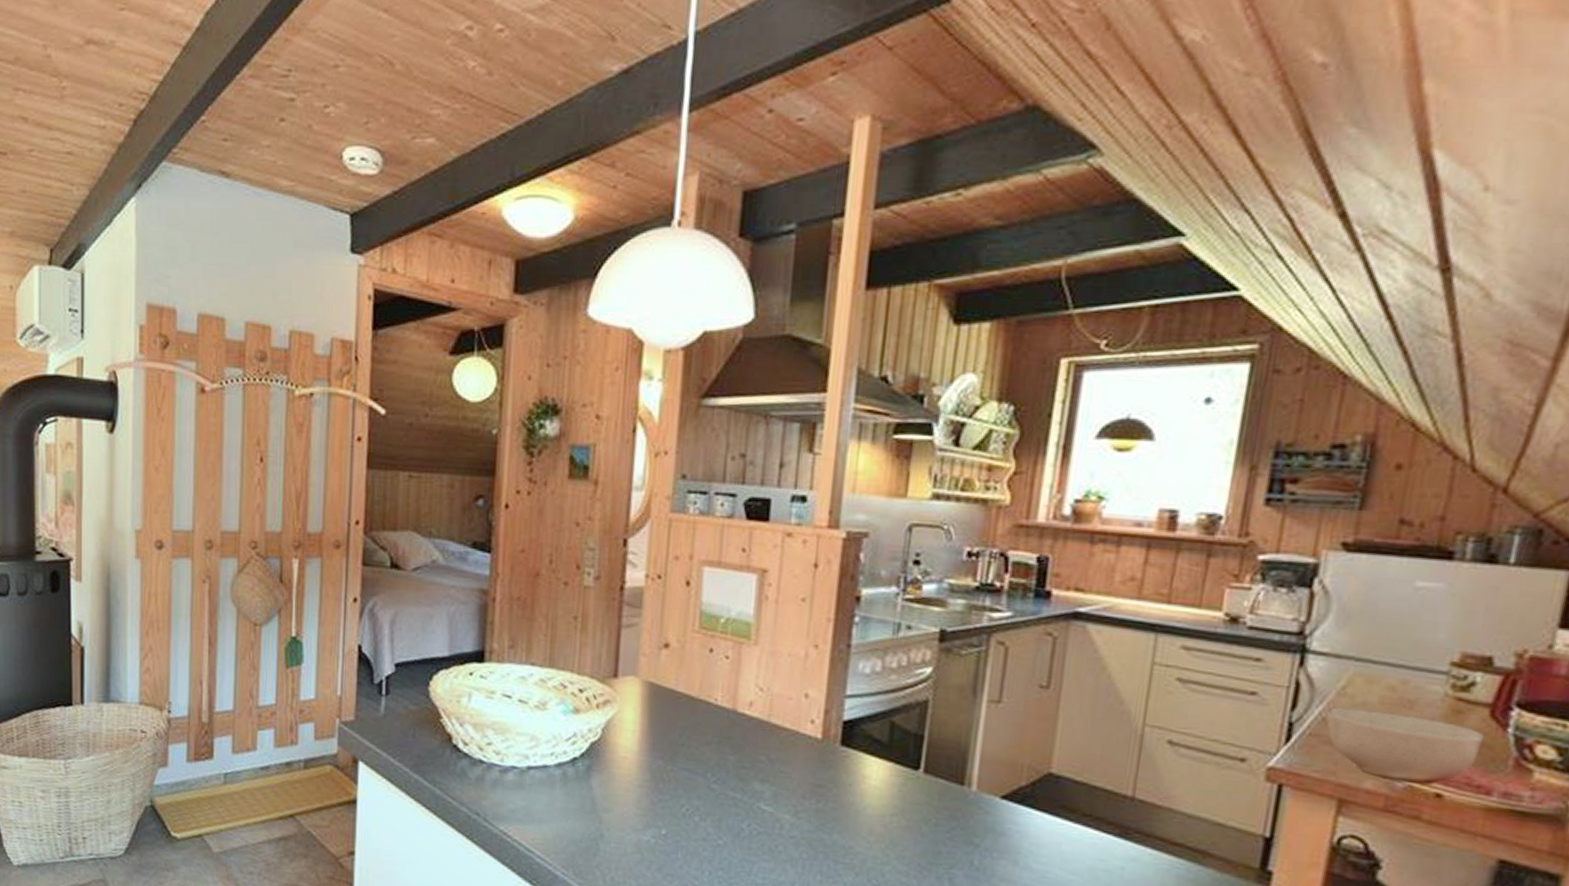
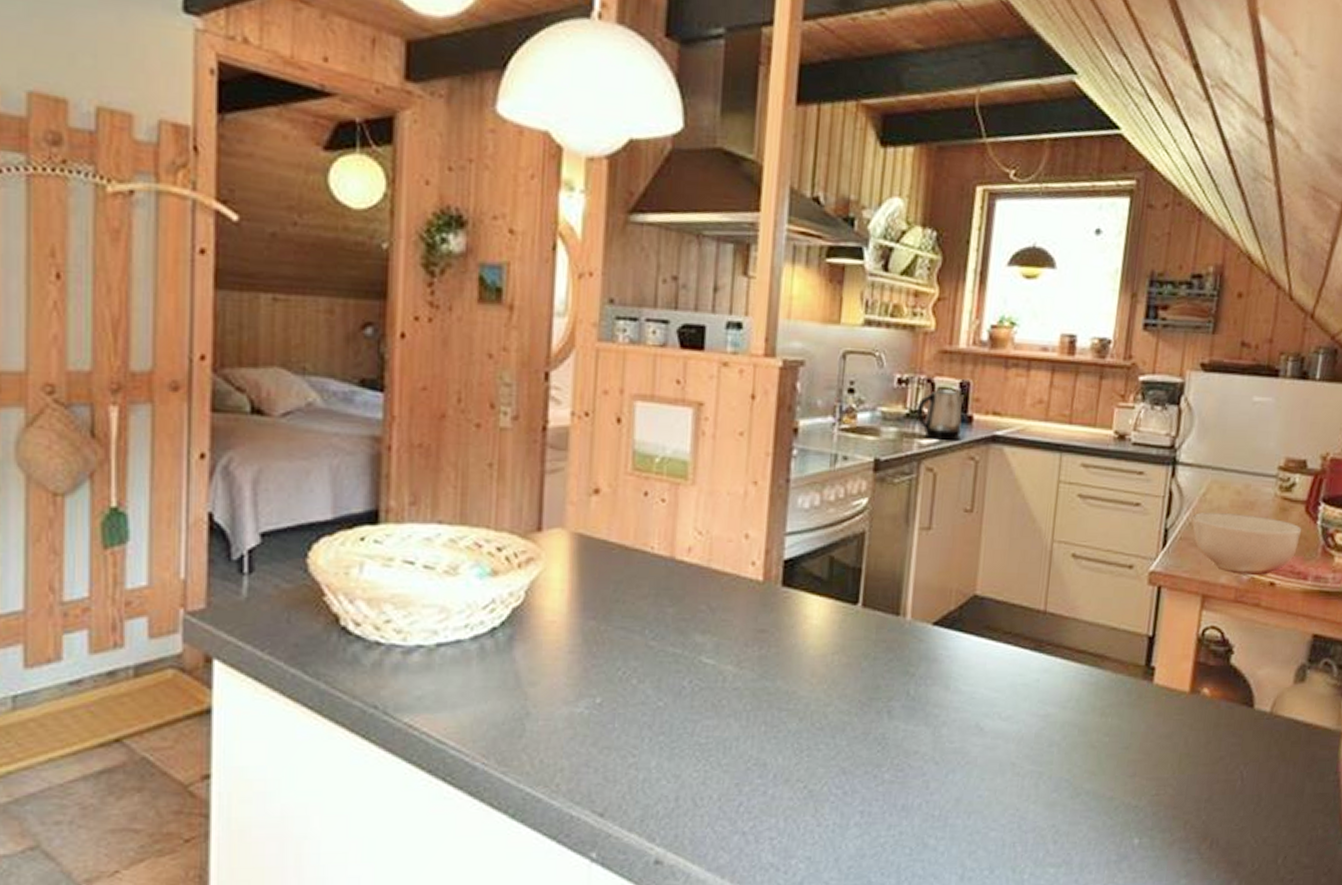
kettle: none [988,563,1042,617] -> present [917,389,964,442]

